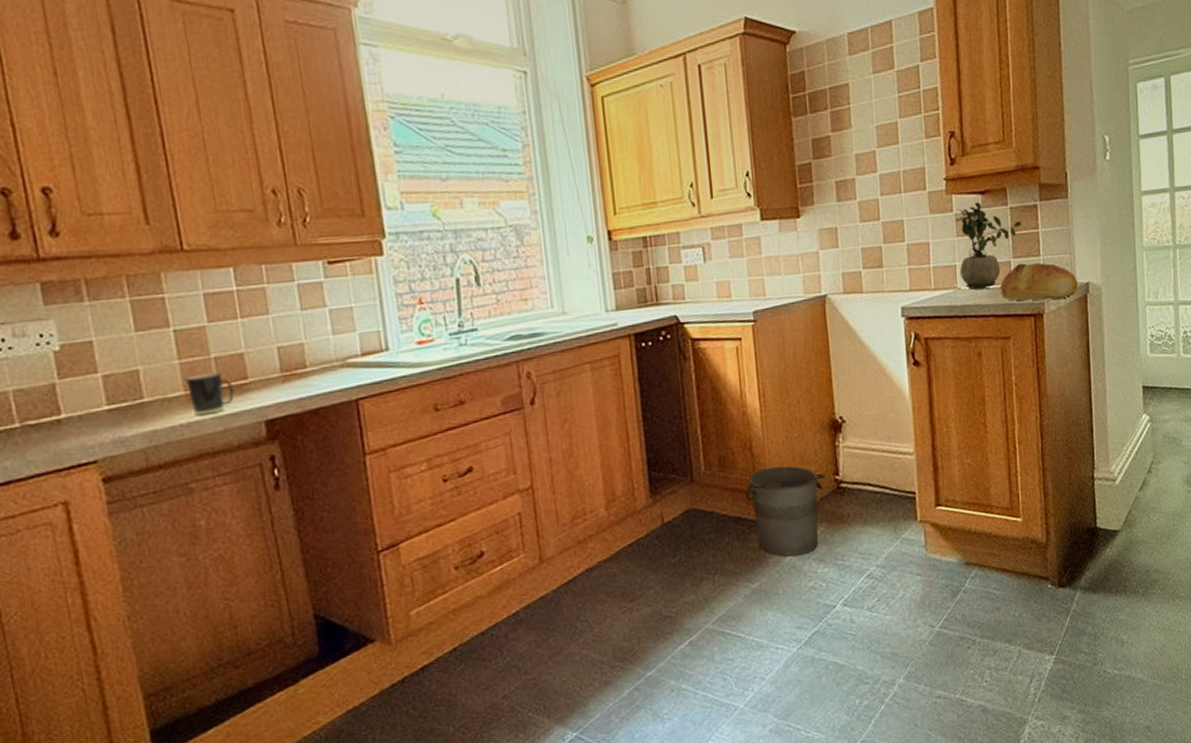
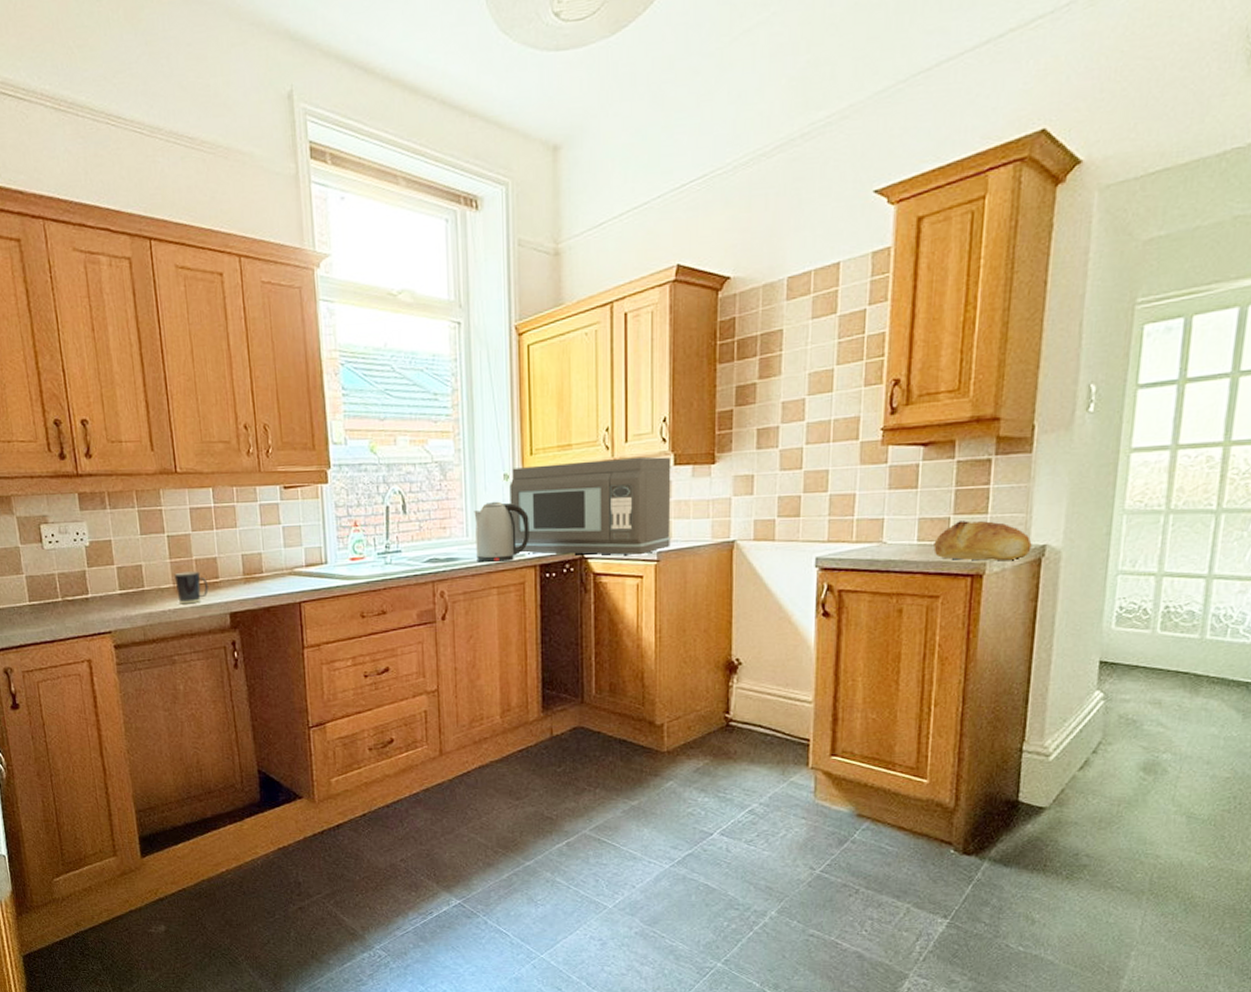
kettle: none [557,266,621,337] -> present [474,501,530,563]
microwave: none [594,212,765,323] -> present [509,456,671,556]
bucket: present [745,465,825,558] -> none [632,698,715,783]
potted plant: present [955,202,1022,290] -> none [888,454,970,545]

